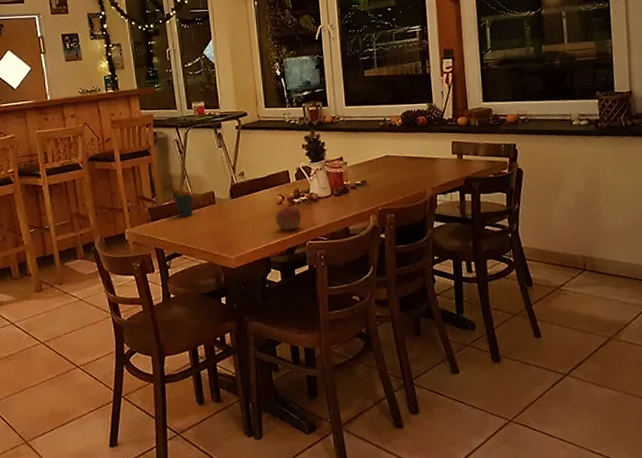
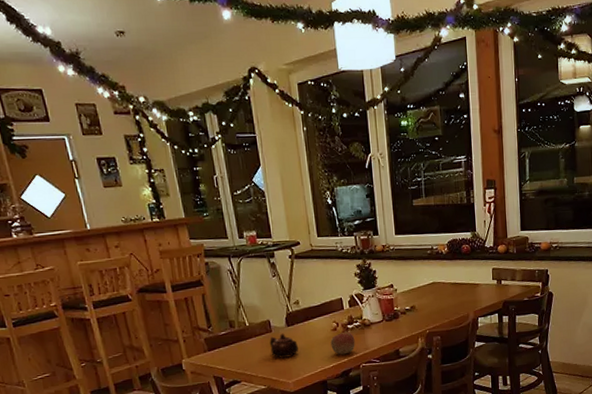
pen holder: present [173,185,194,217] -> none [228,315,250,345]
teapot: none [213,205,242,232] -> present [270,333,298,358]

